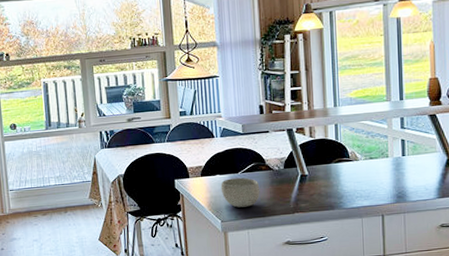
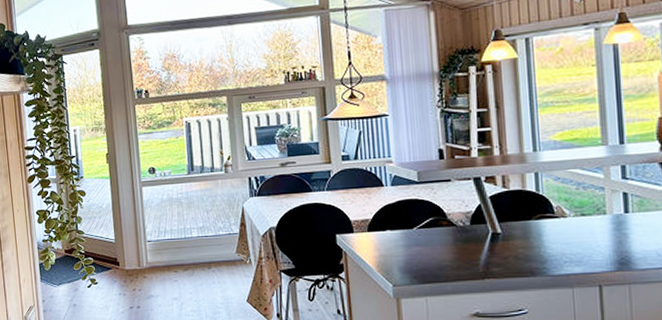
bowl: present [220,177,260,208] -> none [391,234,441,270]

